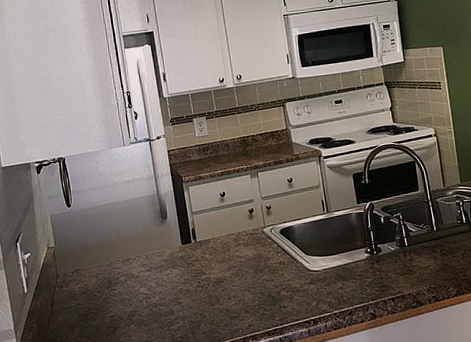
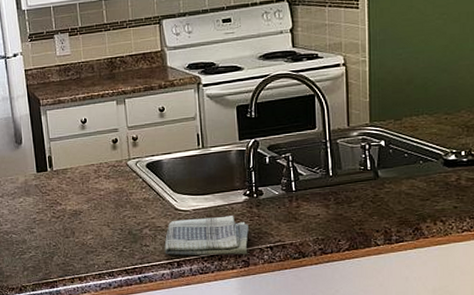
dish towel: none [300,272,373,314] -> present [164,216,249,256]

